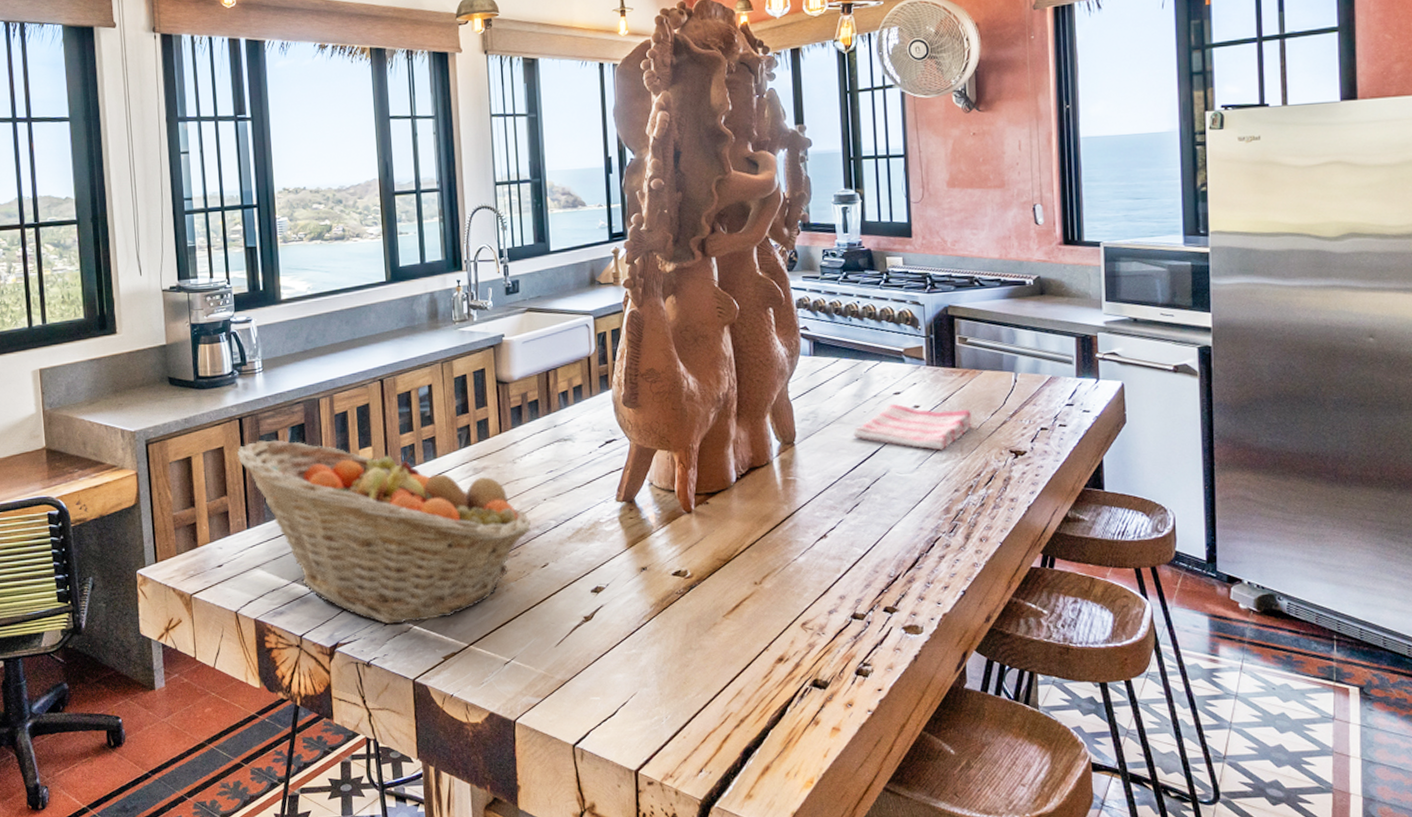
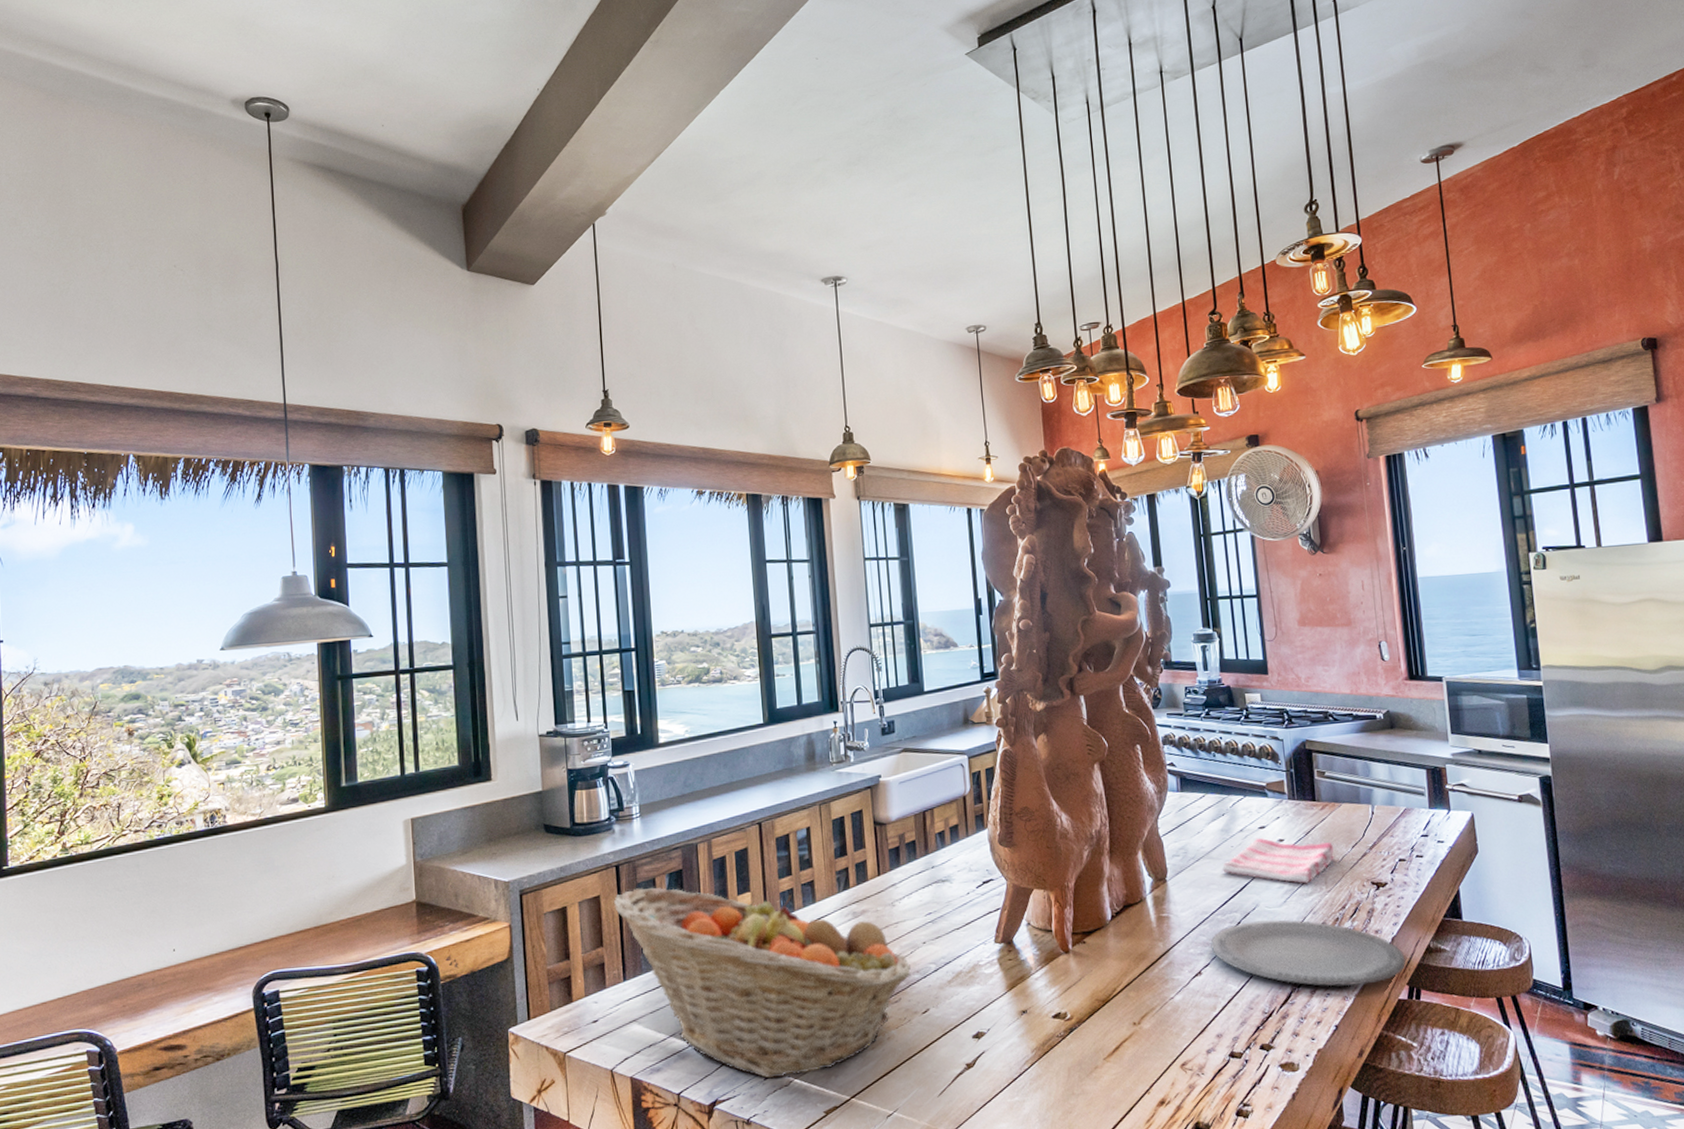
plate: none [837,485,1042,553] -> present [1210,919,1407,987]

